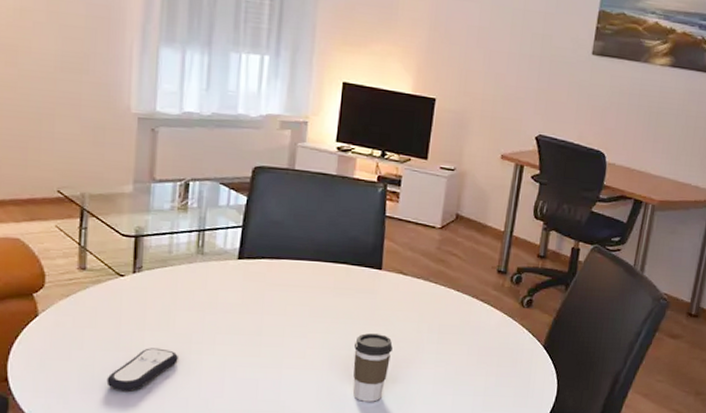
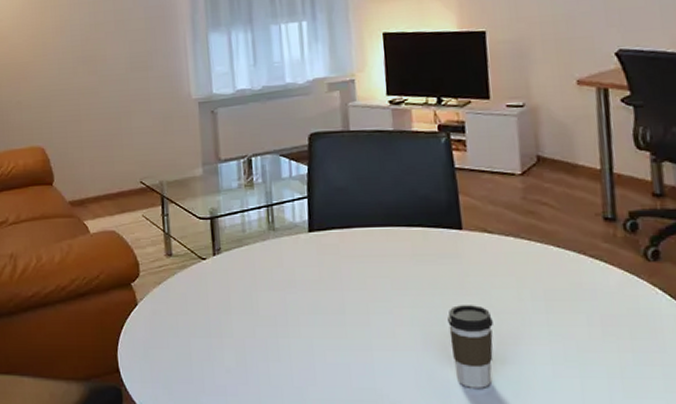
remote control: present [106,348,178,392] -> none [203,333,266,381]

